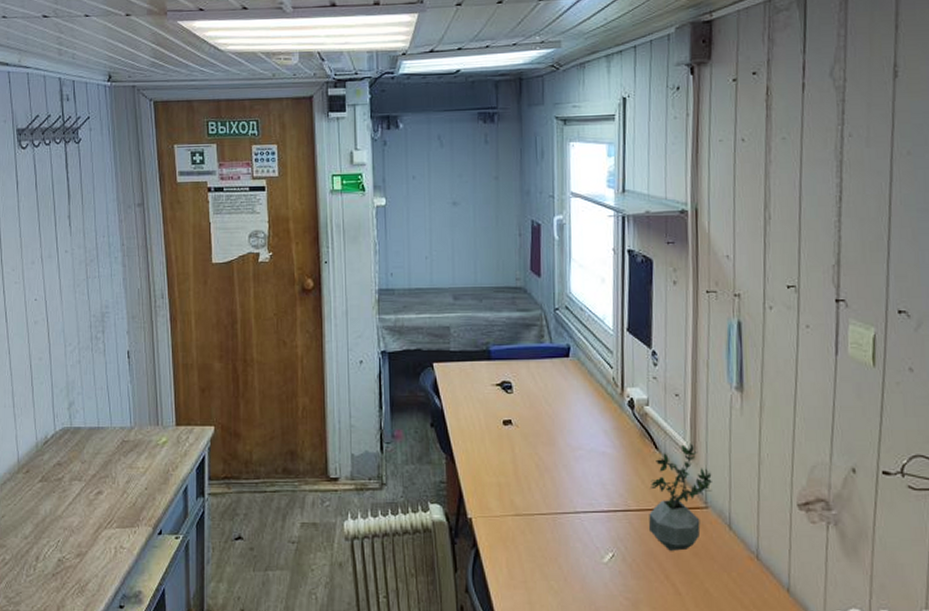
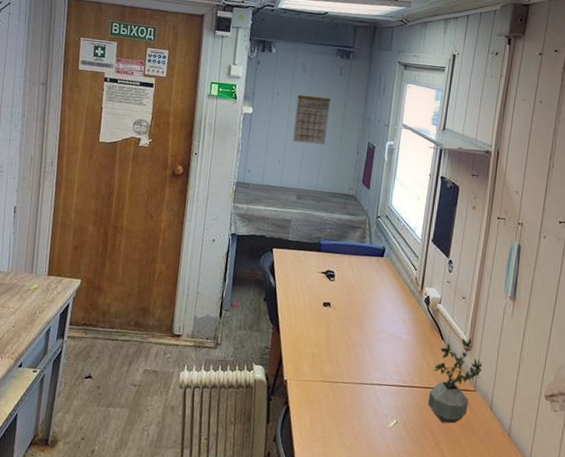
calendar: none [437,173,479,232] -> present [292,94,331,145]

